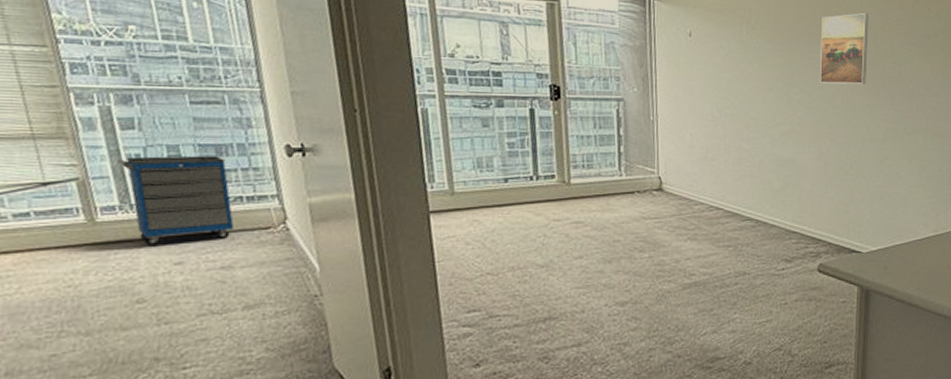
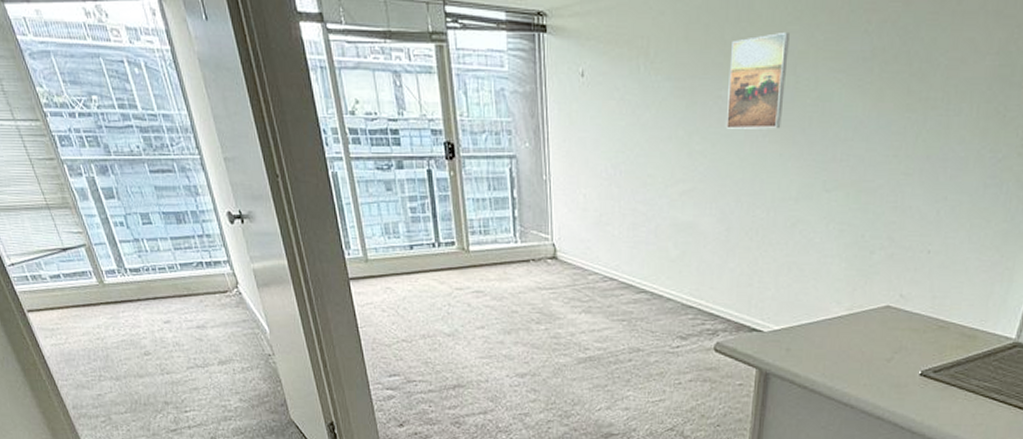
cabinet: present [117,155,235,247] -> none [108,223,201,307]

